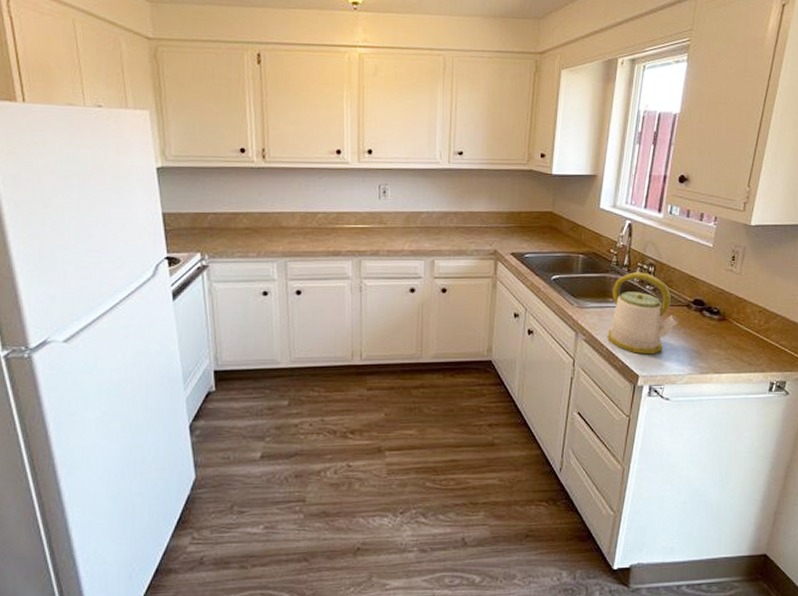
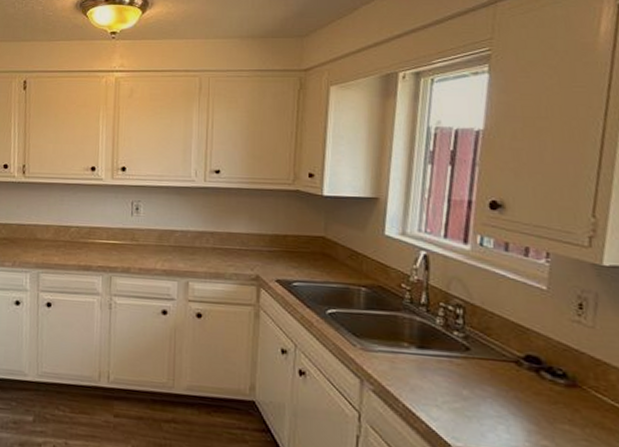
kettle: present [607,272,679,355] -> none [403,313,505,421]

